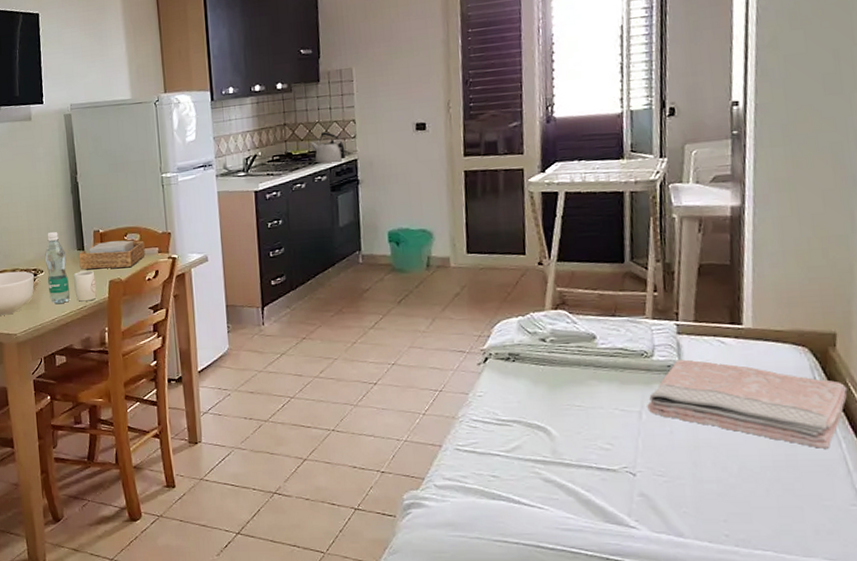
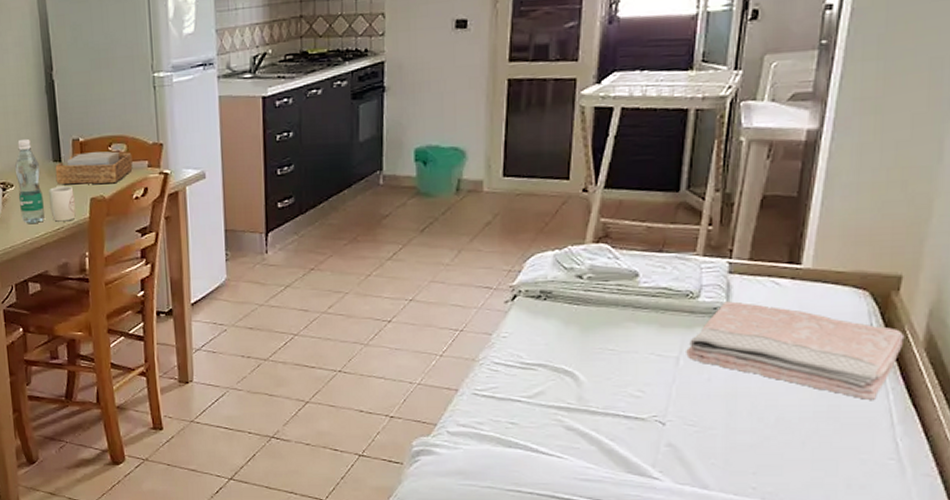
kettle: present [309,132,346,165] -> none [329,27,371,68]

